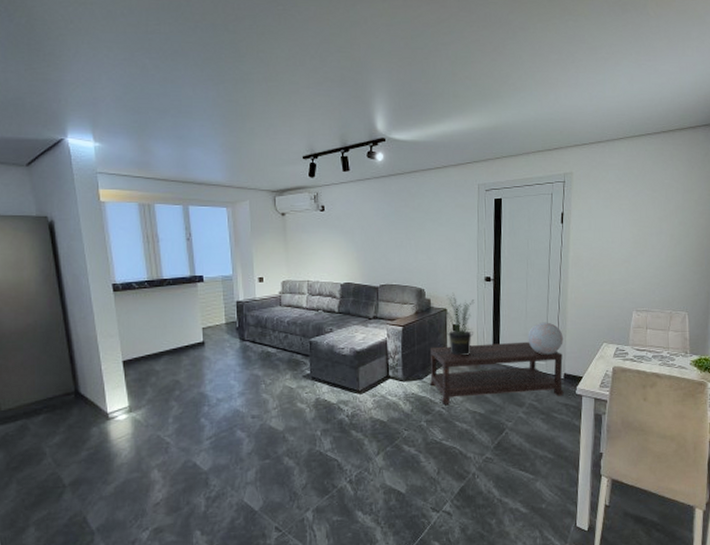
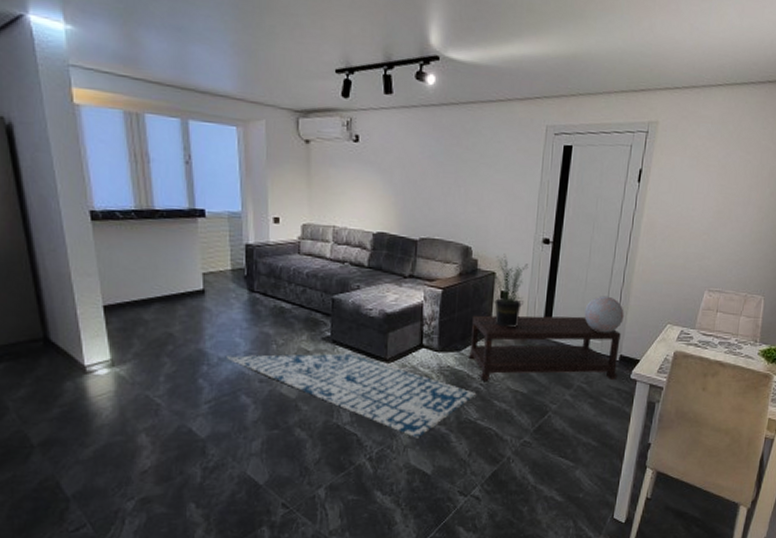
rug: none [222,388,440,461] -> present [225,353,477,438]

